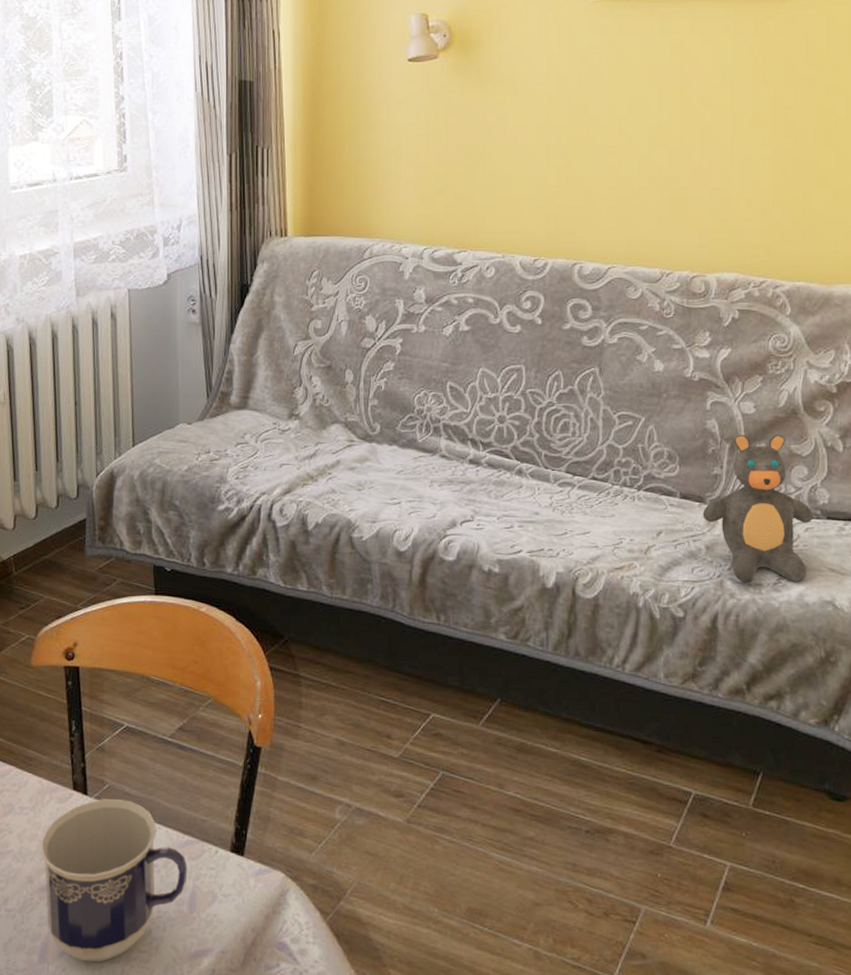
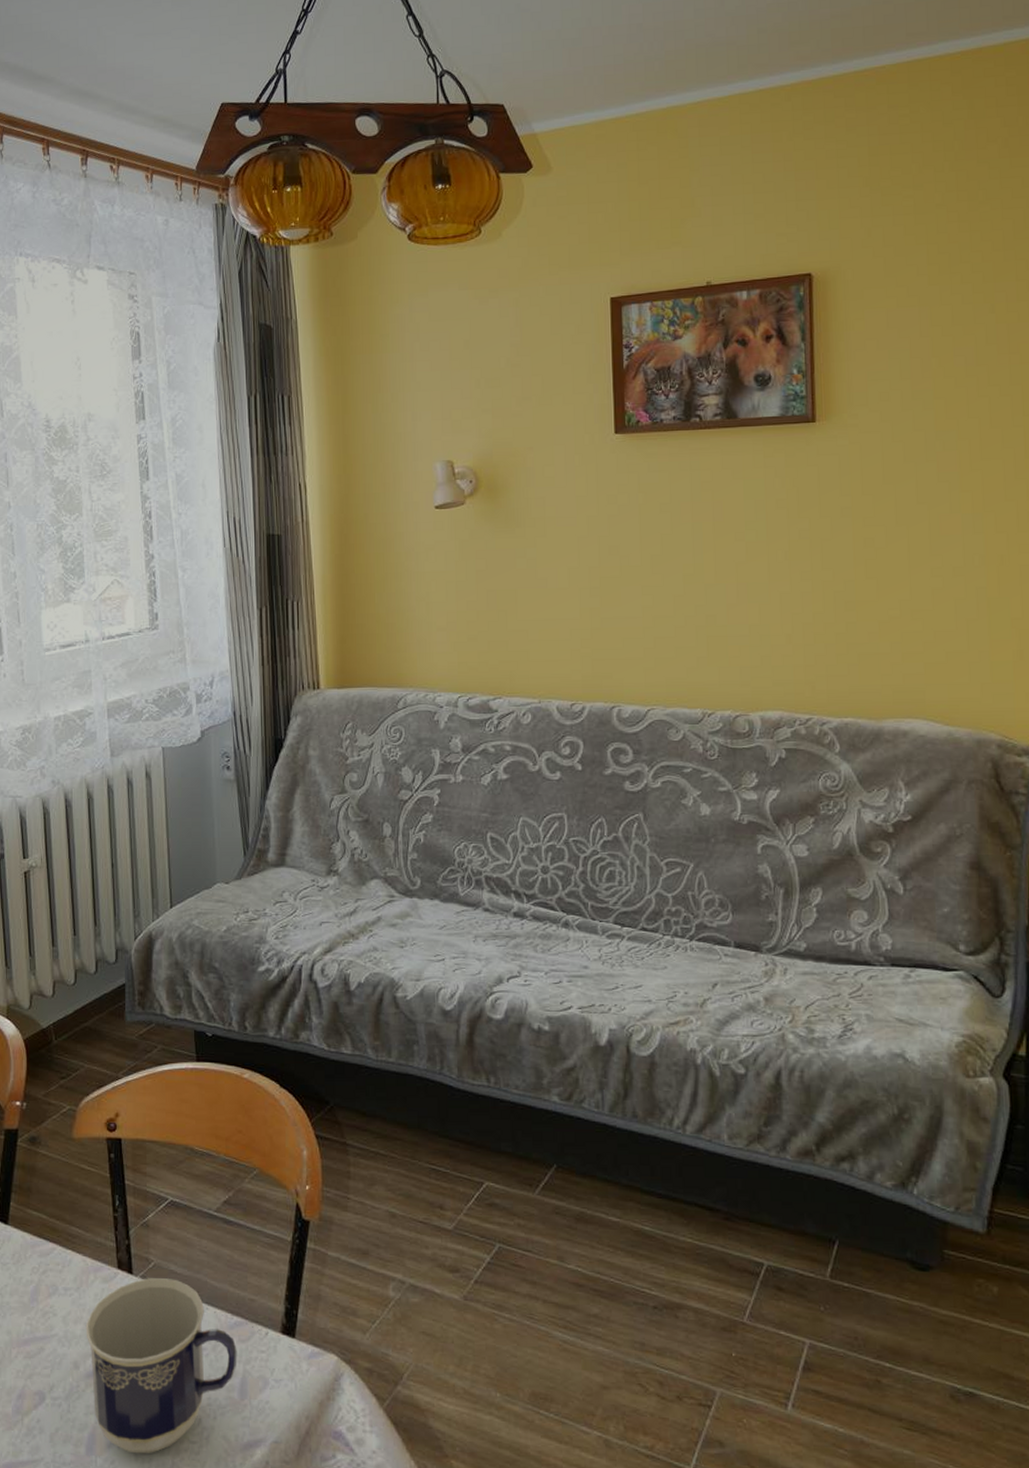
stuffed animal: present [702,434,814,583] -> none [759,878,877,1035]

